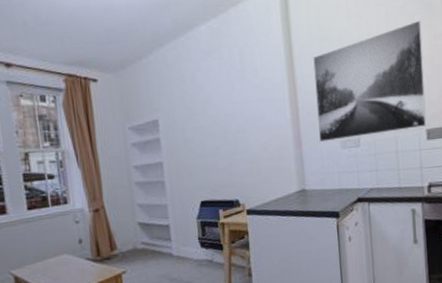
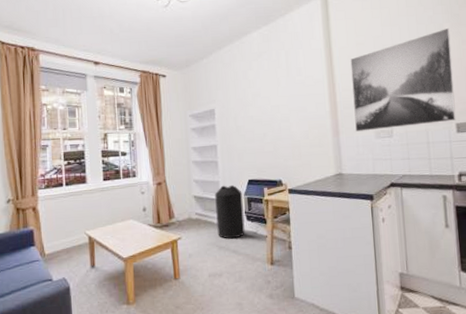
trash can: none [163,207,199,270] -> present [215,184,245,239]

